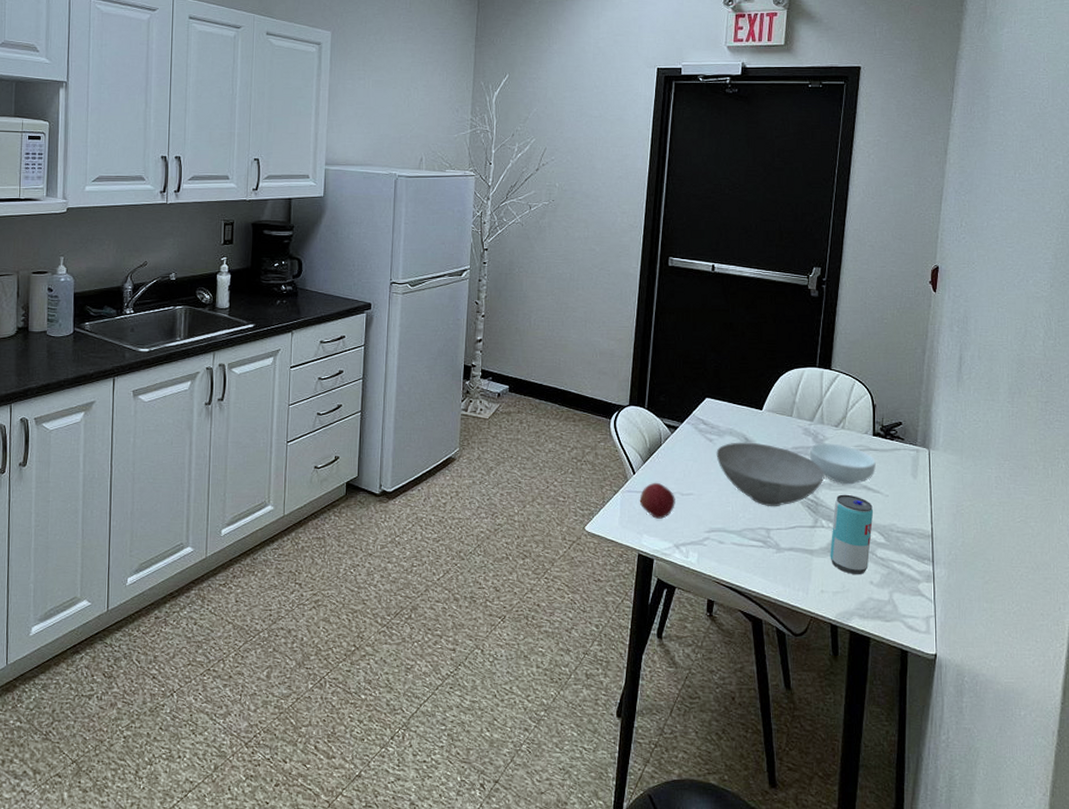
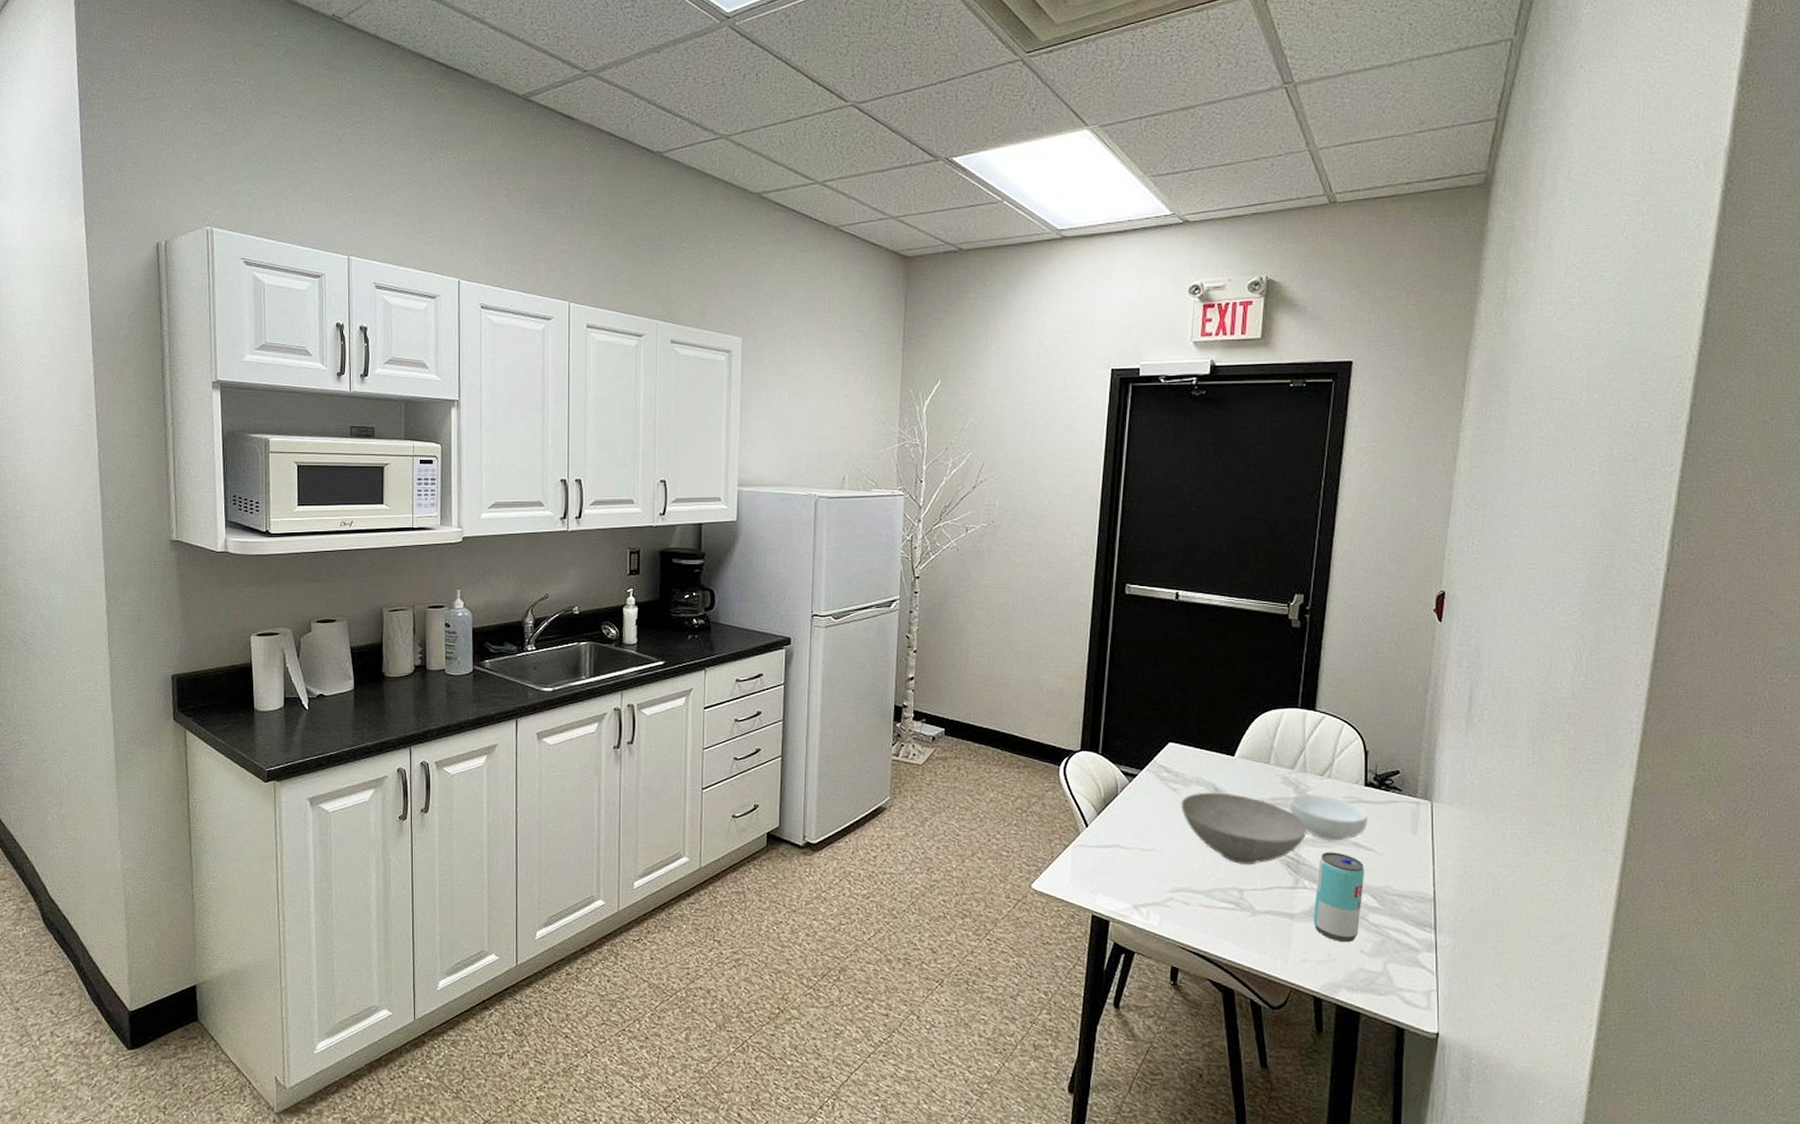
apple: present [639,482,675,519] -> none [1093,836,1134,877]

